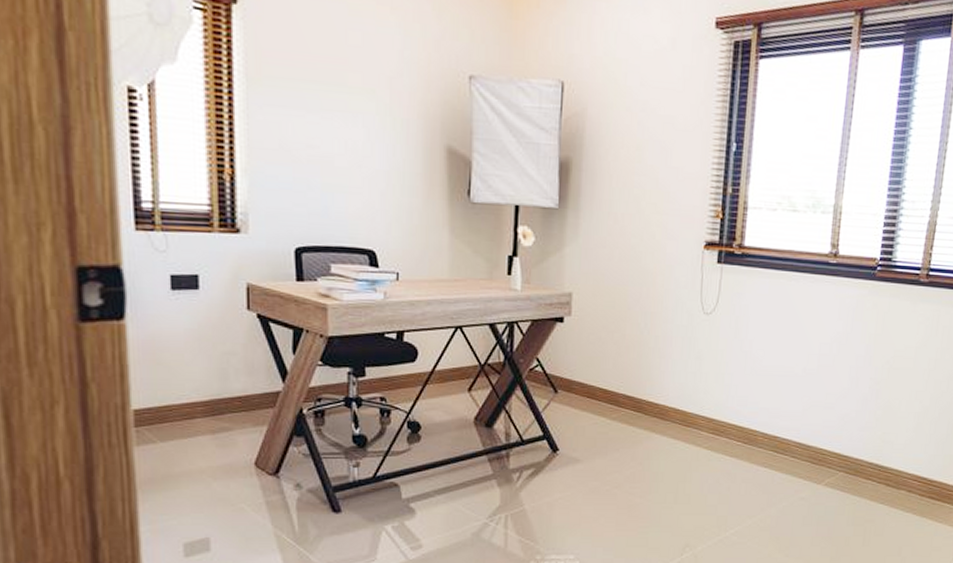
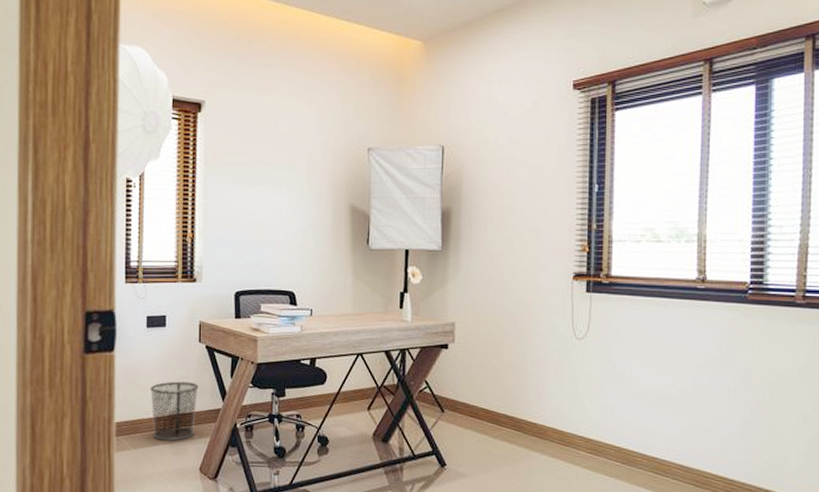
waste bin: none [179,358,249,431] -> present [149,381,199,441]

